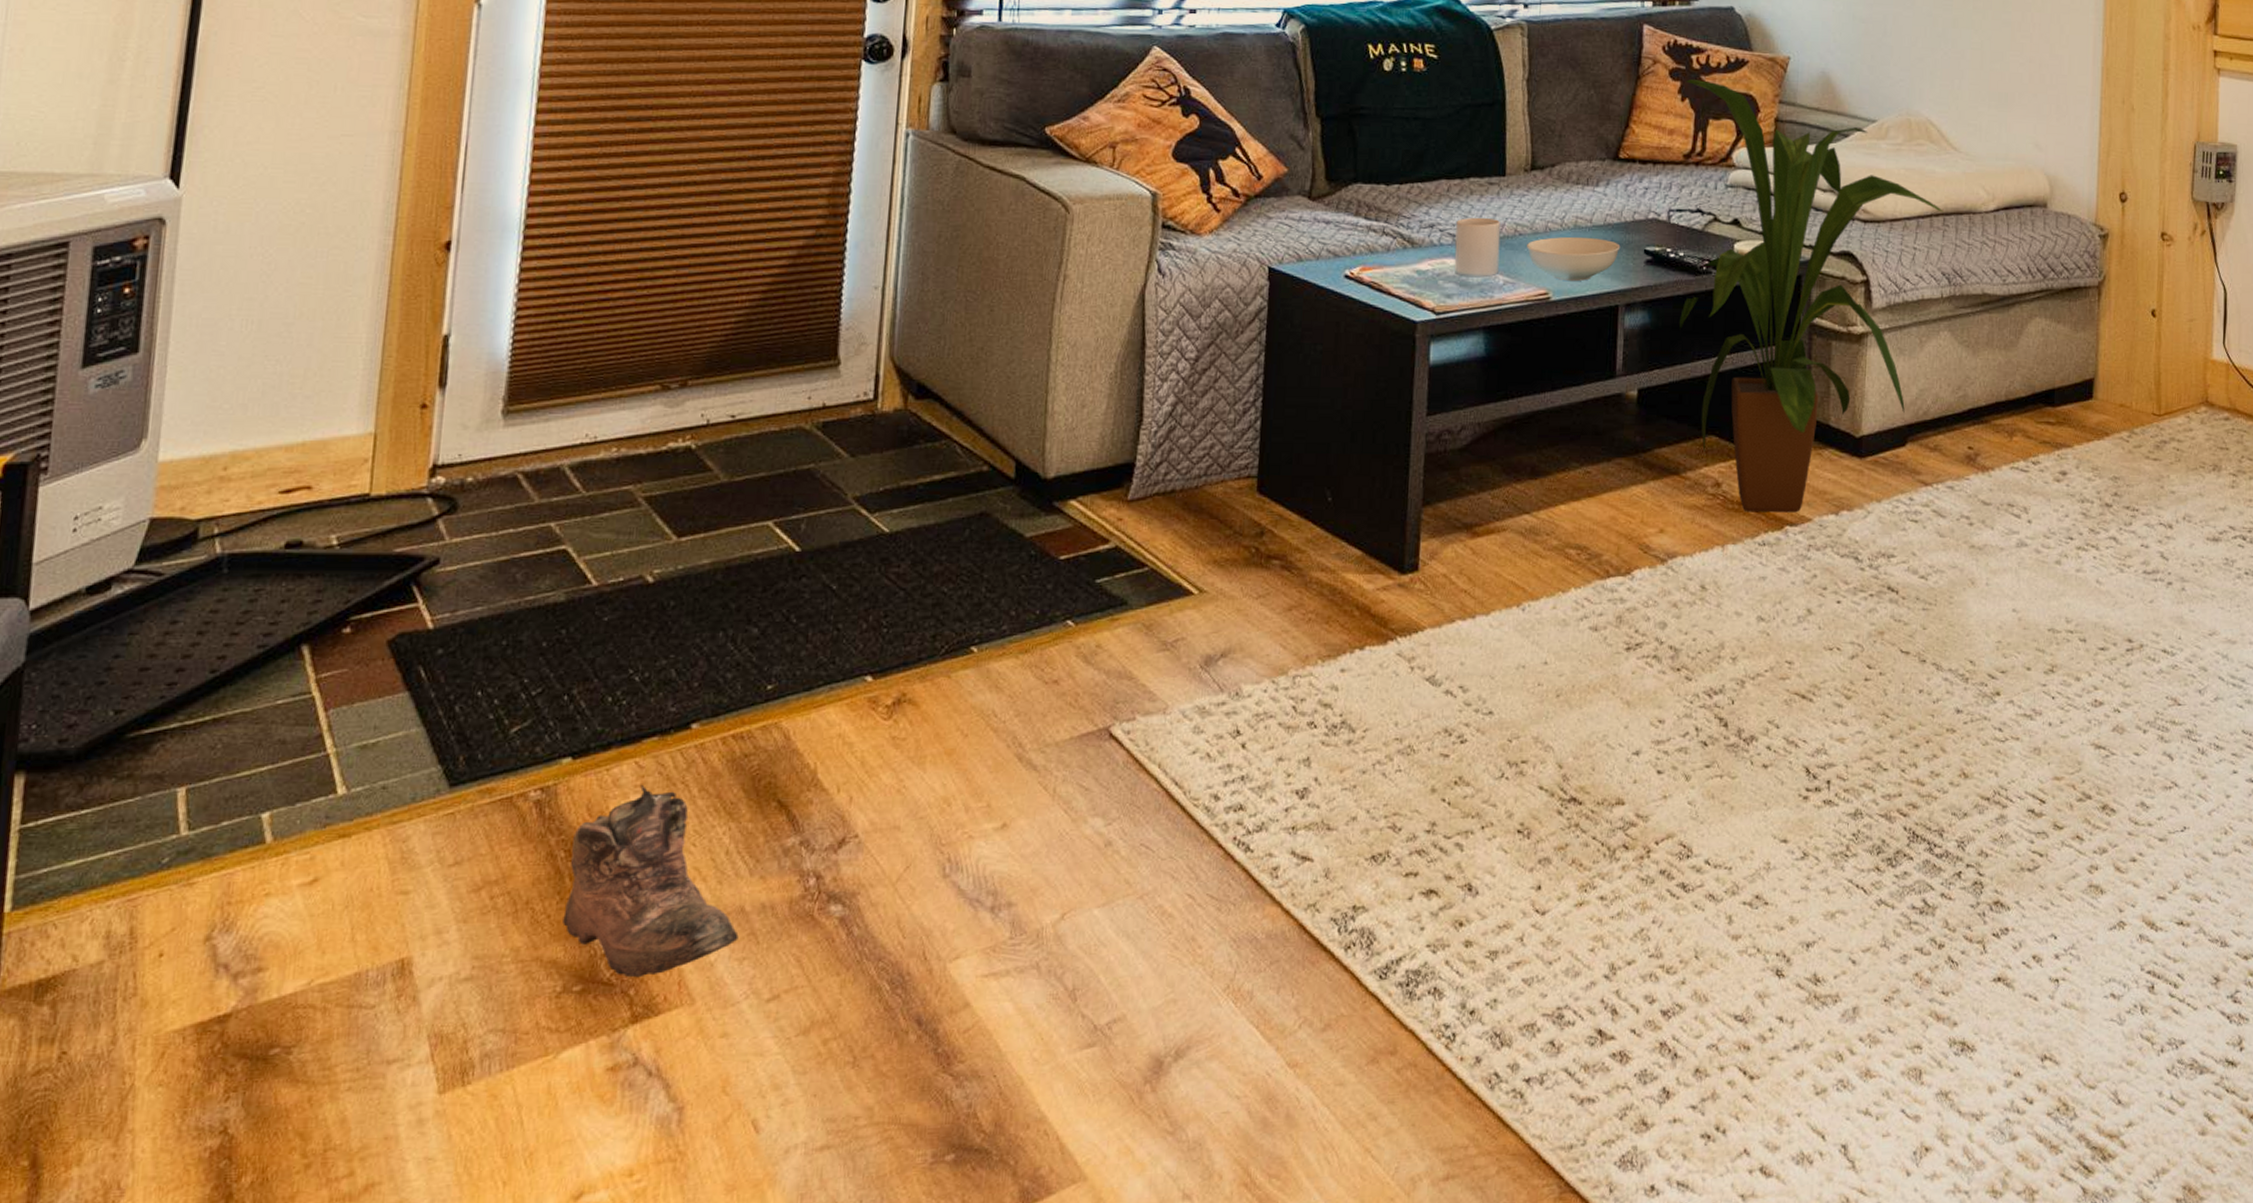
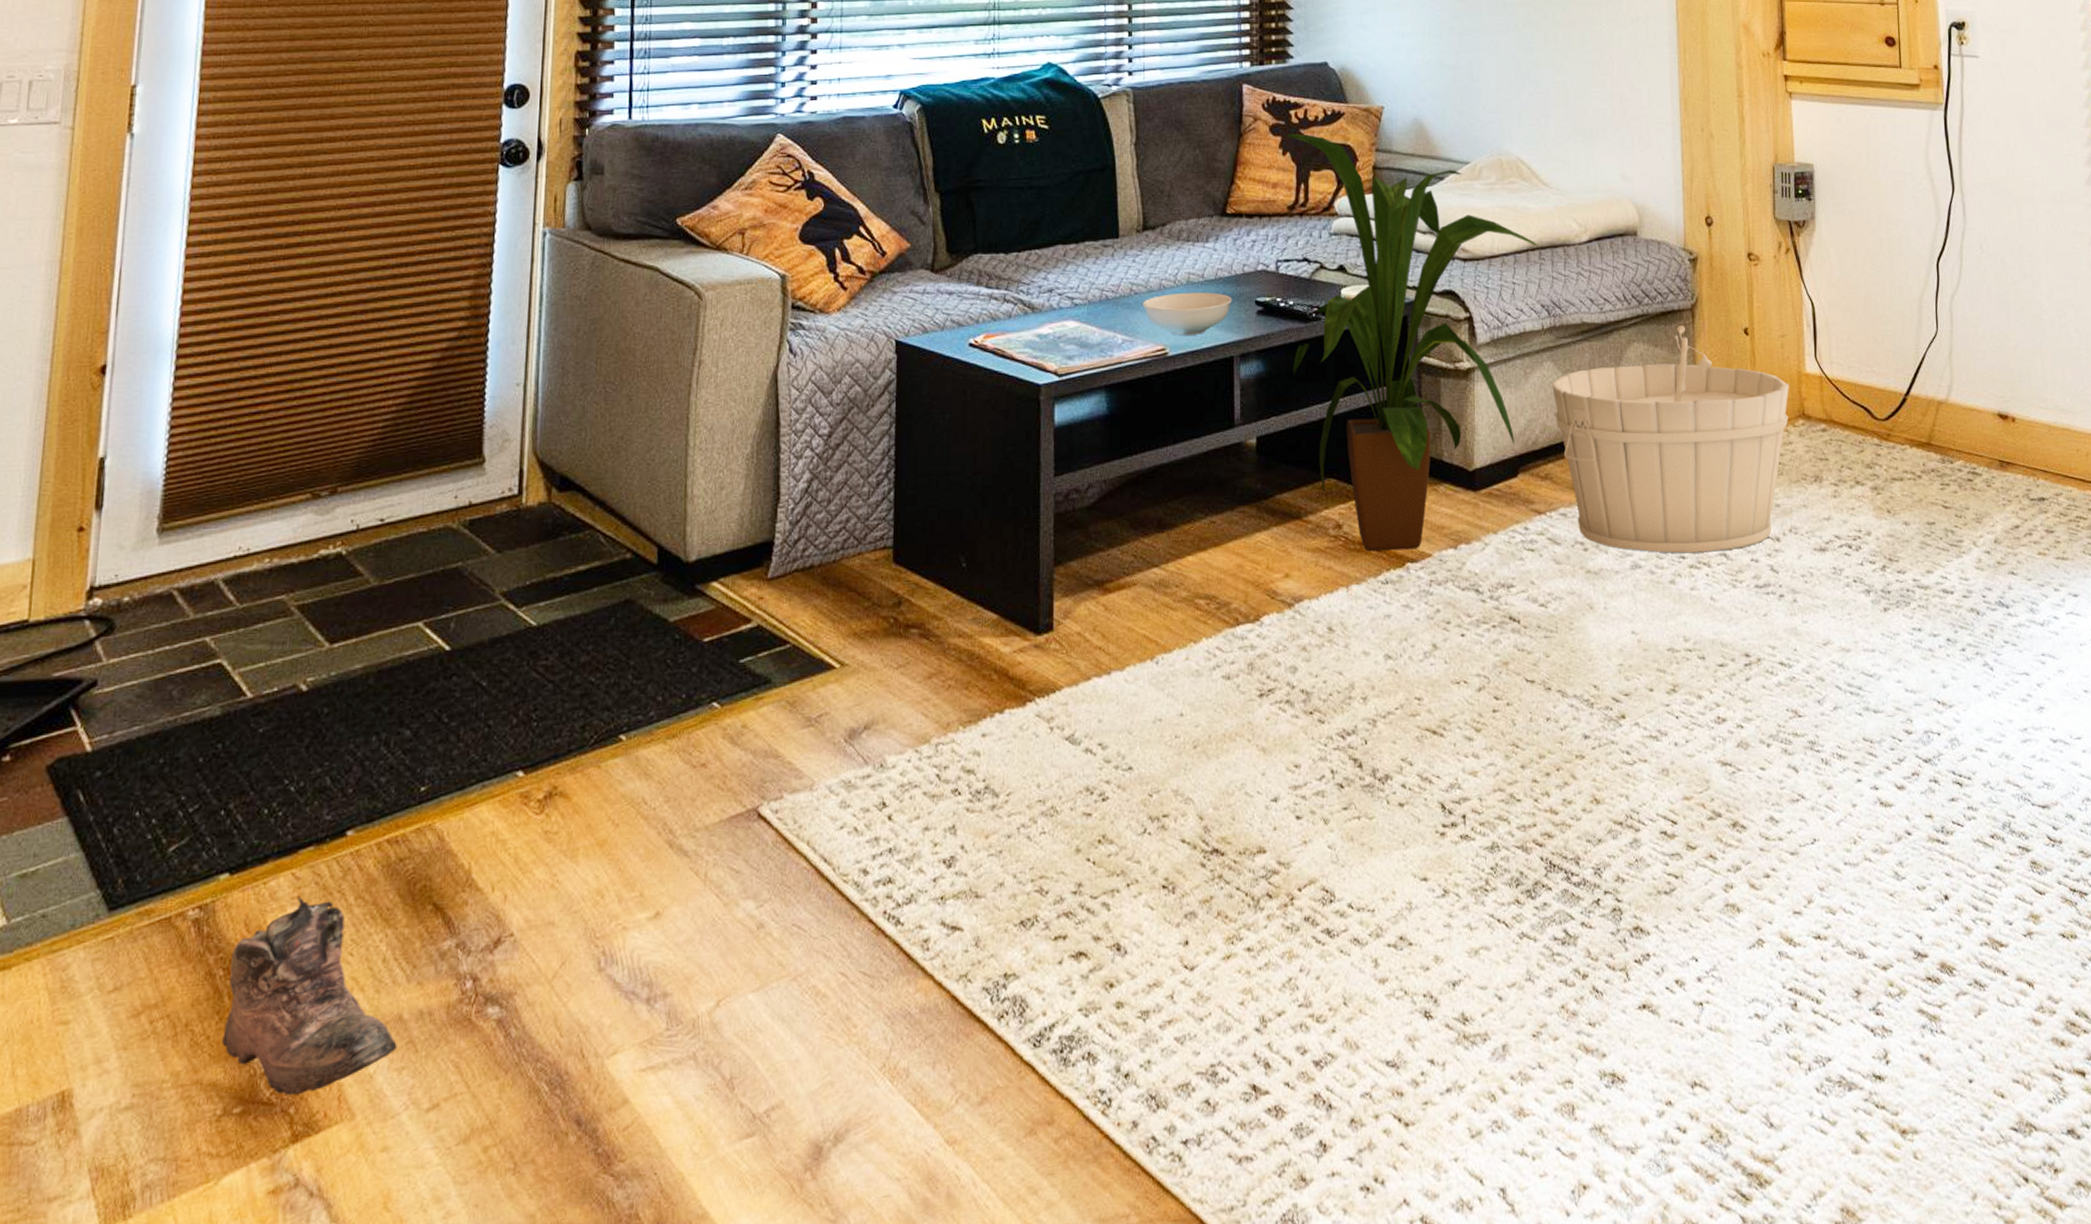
mug: present [1454,217,1501,278] -> none [1073,279,1117,339]
wooden bucket: none [1947,303,2195,535] -> present [1552,326,1790,554]

